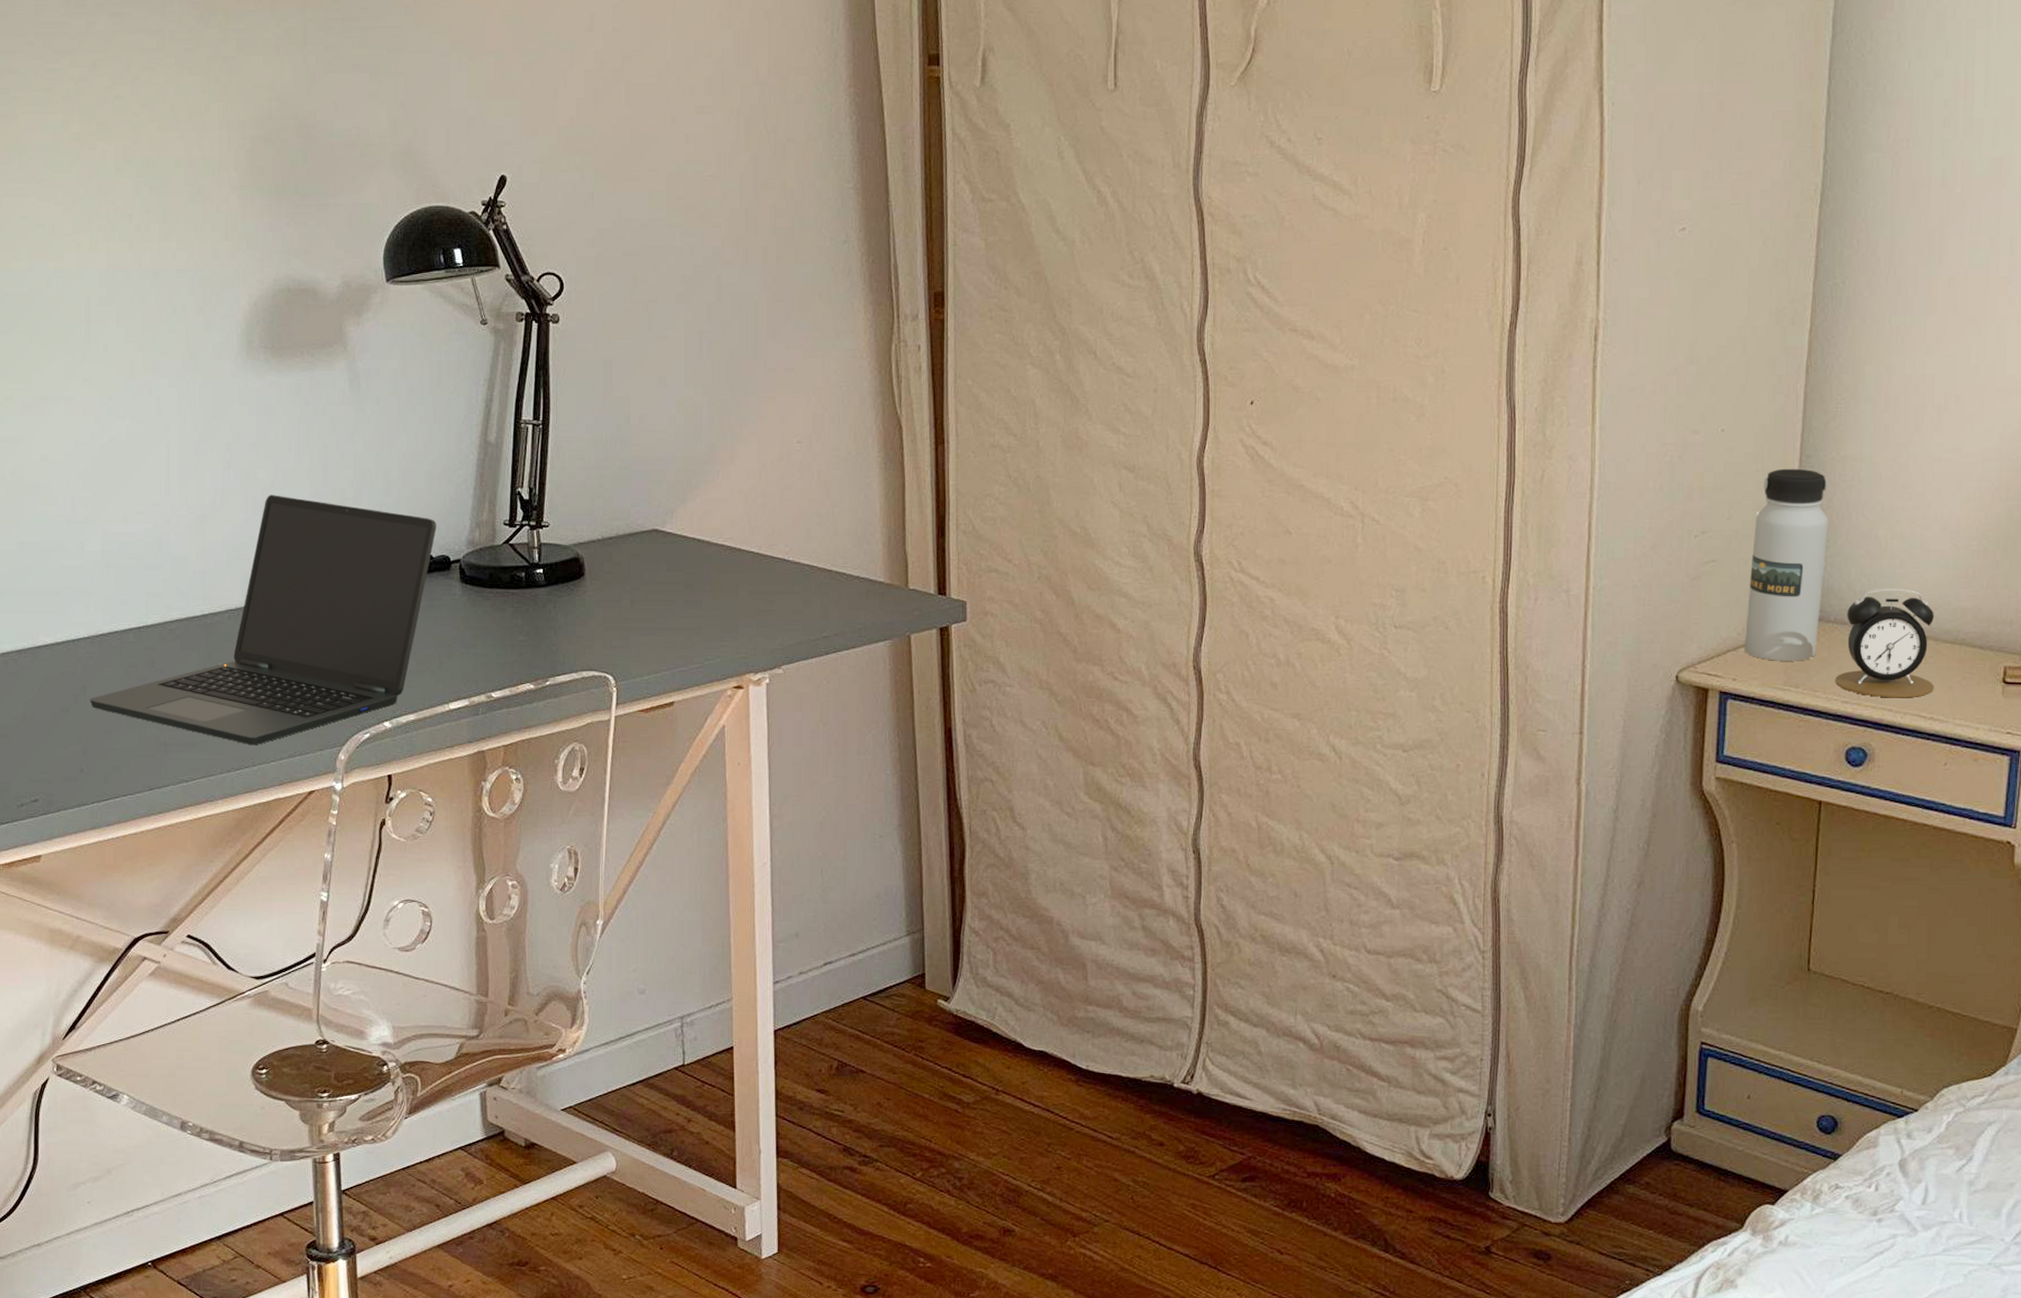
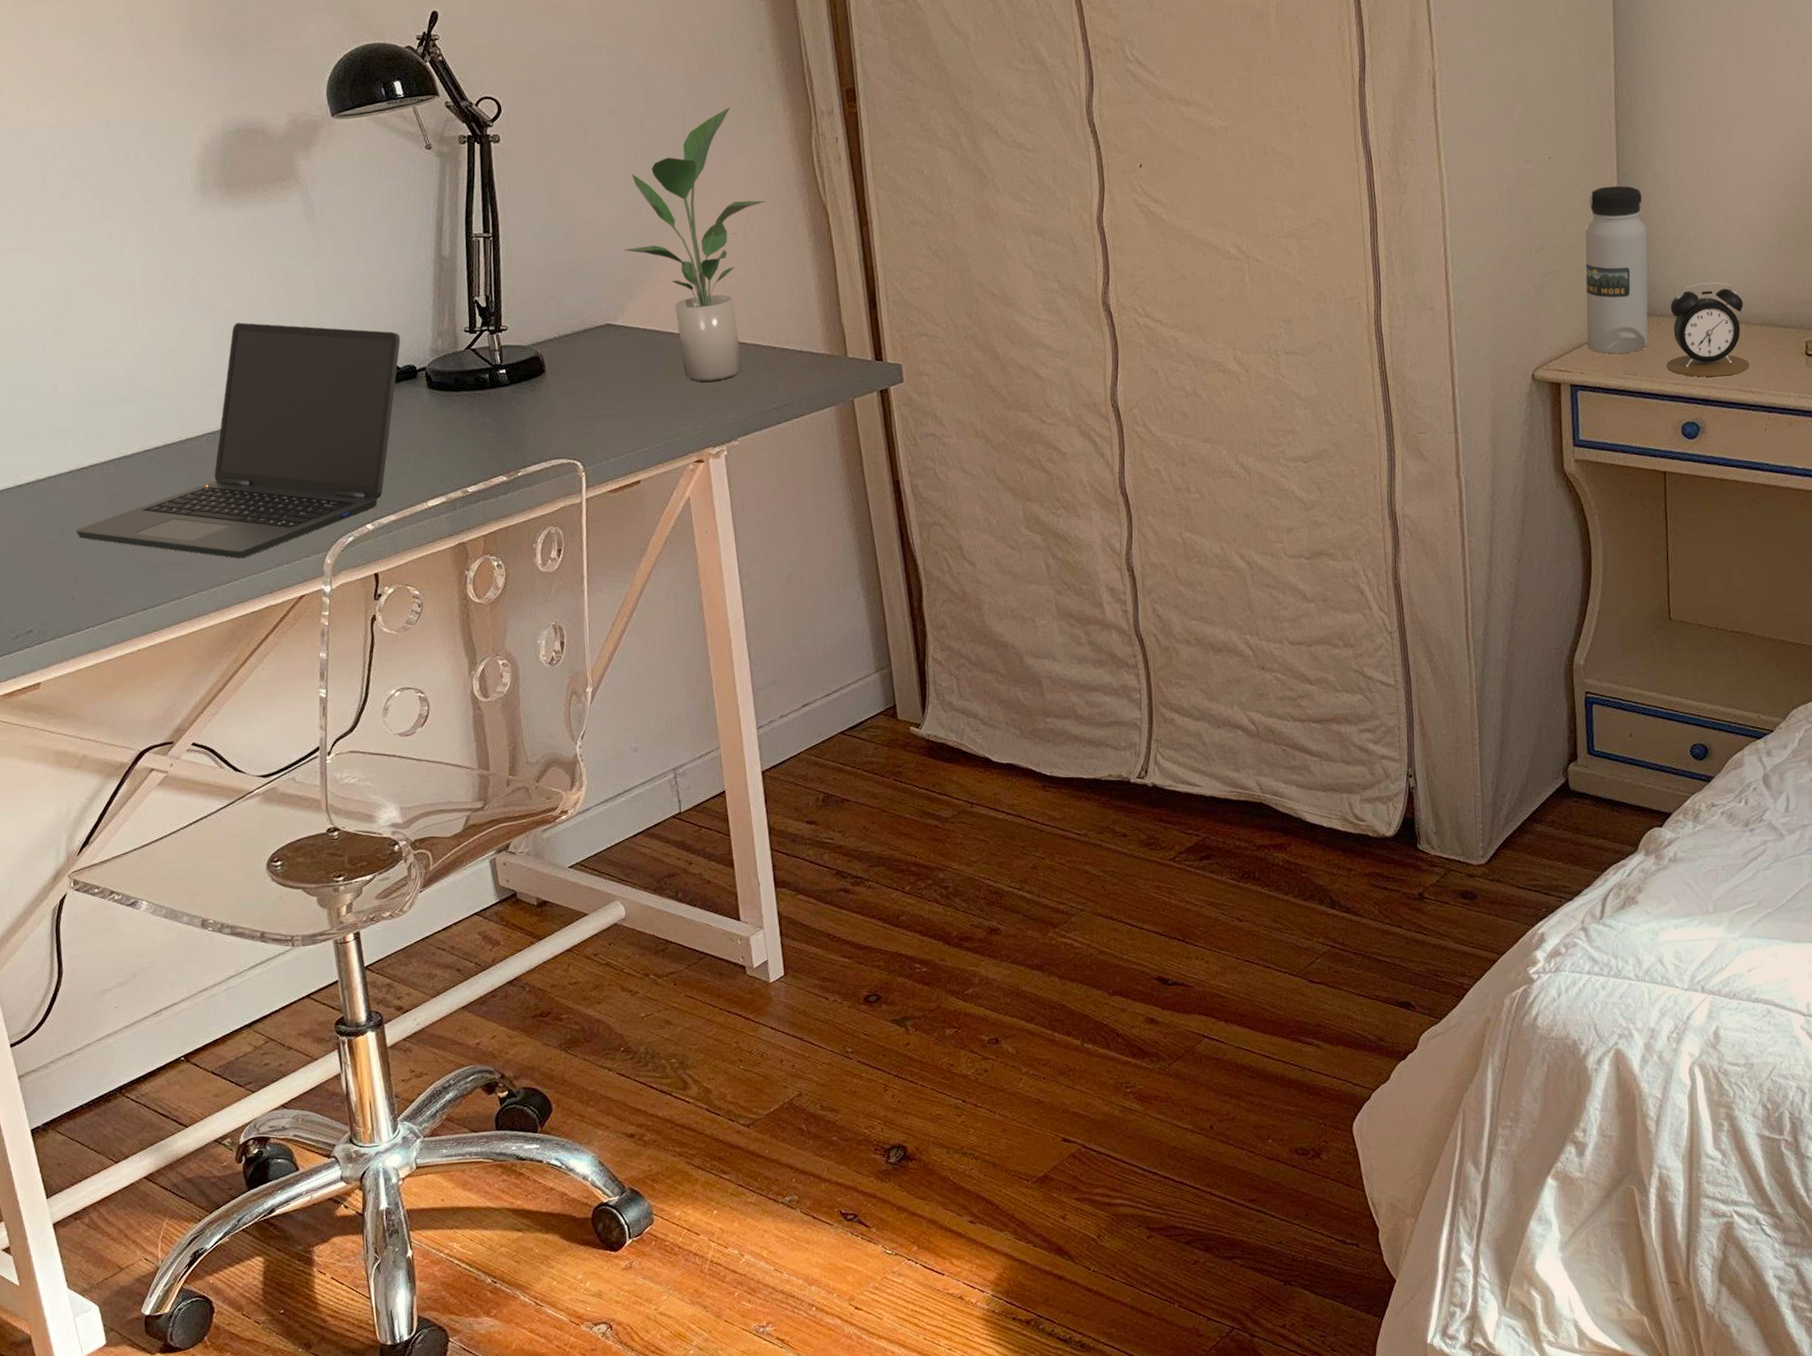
potted plant: none [679,303,836,602] -> present [623,107,766,382]

